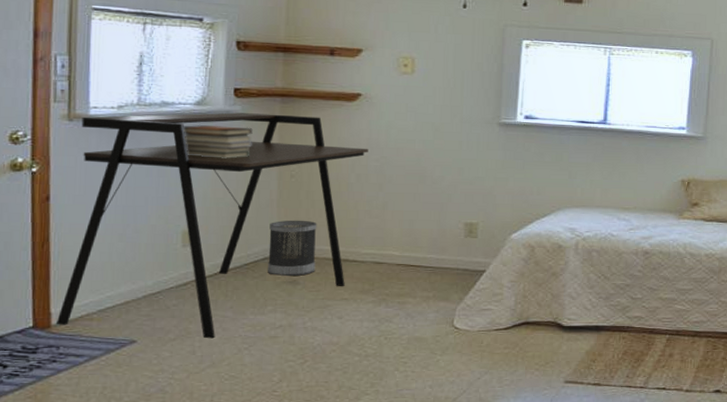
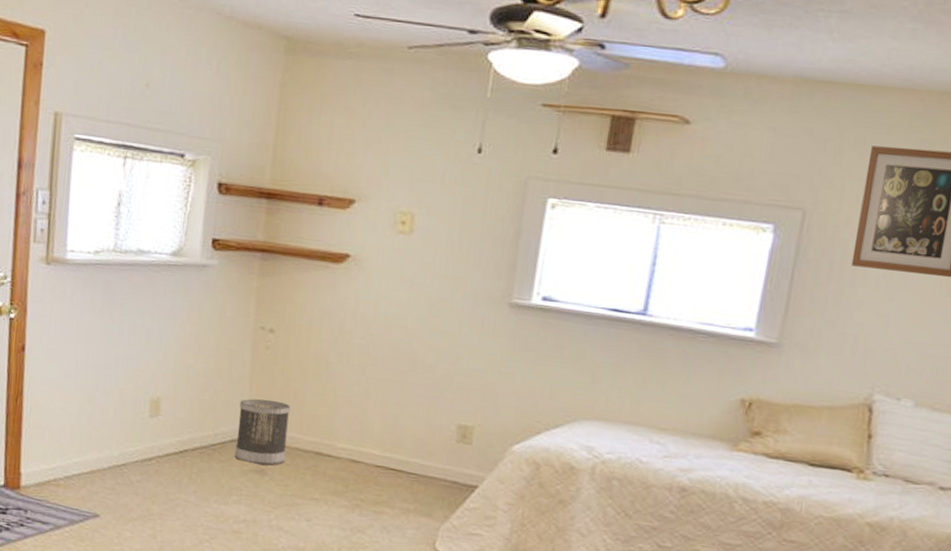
desk: present [55,112,368,339] -> none [24,260,353,525]
book stack: present [184,125,253,159] -> none [158,278,229,321]

